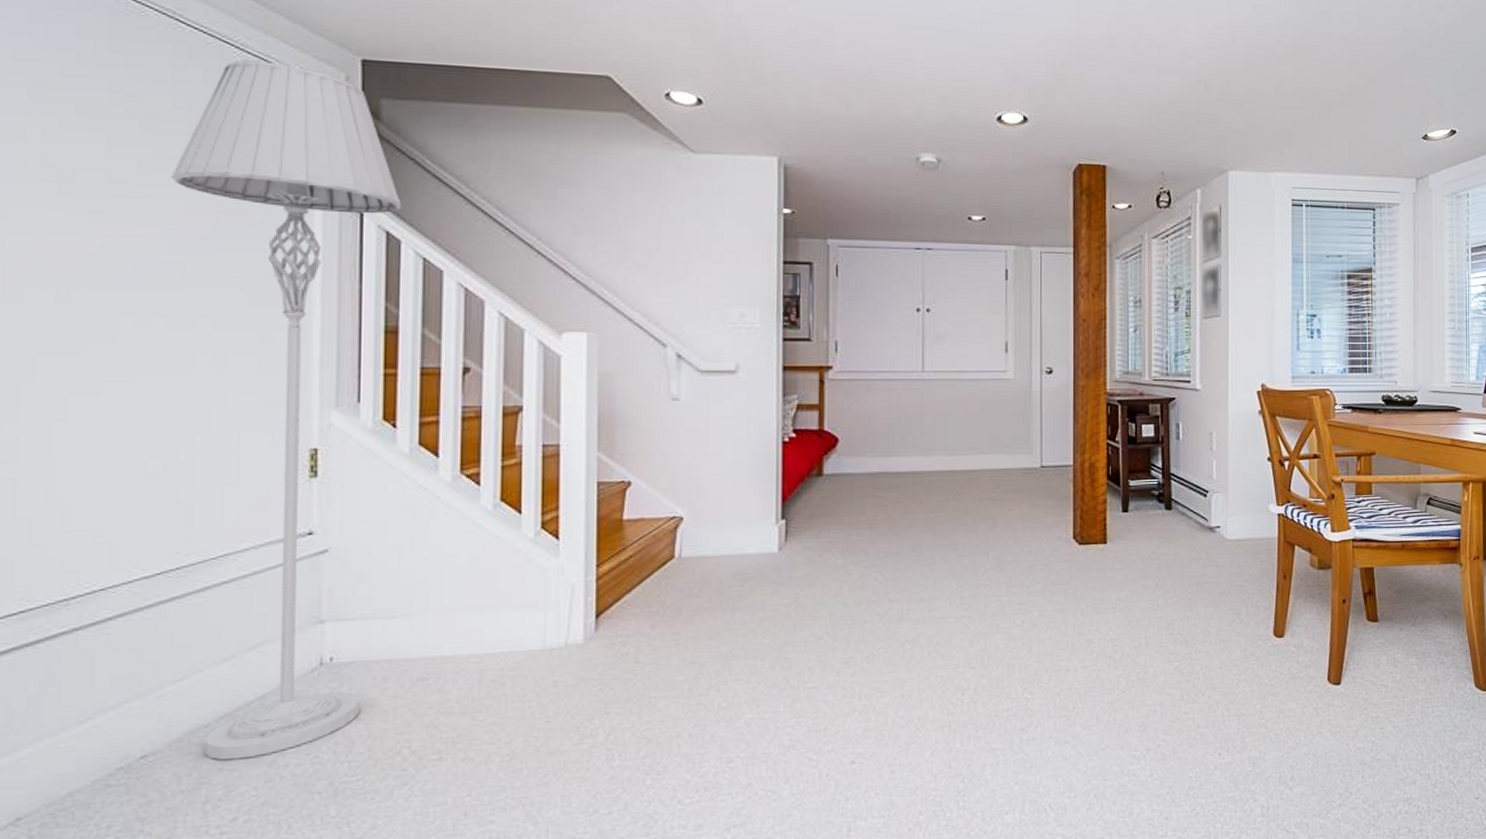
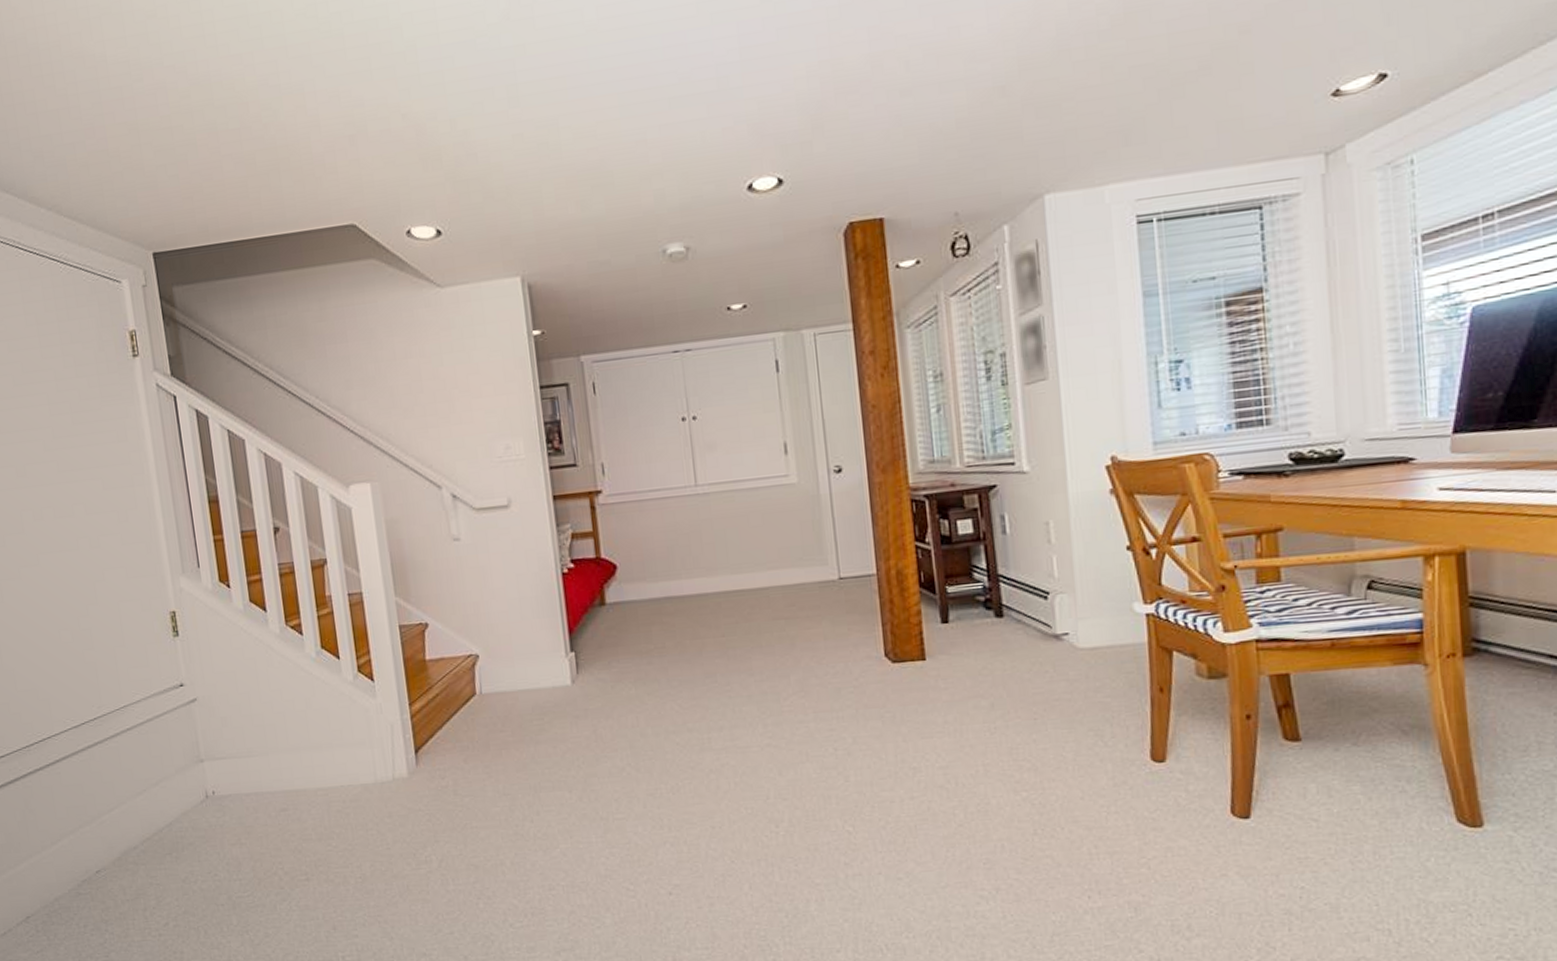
floor lamp: present [171,60,401,761] -> none [36,269,241,876]

